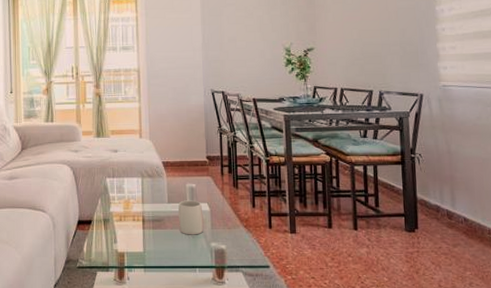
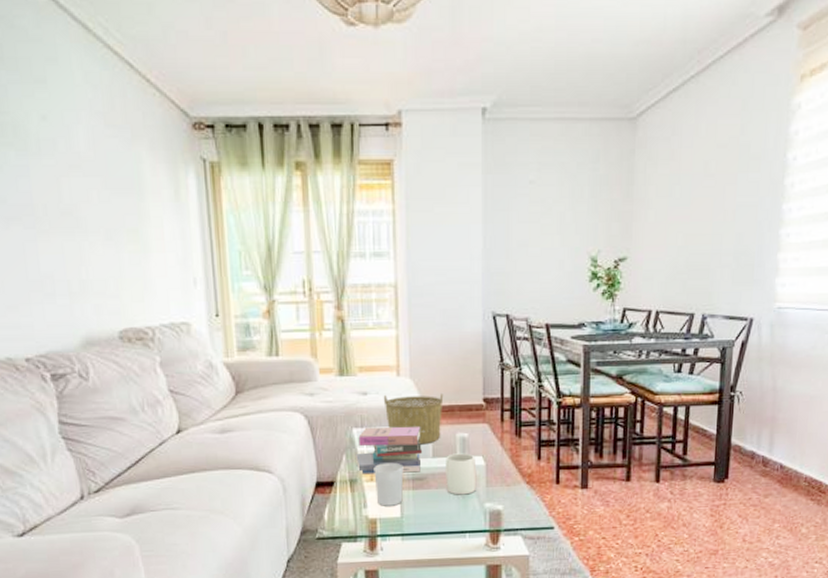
books: none [108,177,159,215] -> present [355,426,422,475]
candle holder: none [122,206,146,242] -> present [374,462,404,506]
basket: none [129,152,176,193] -> present [383,394,444,445]

